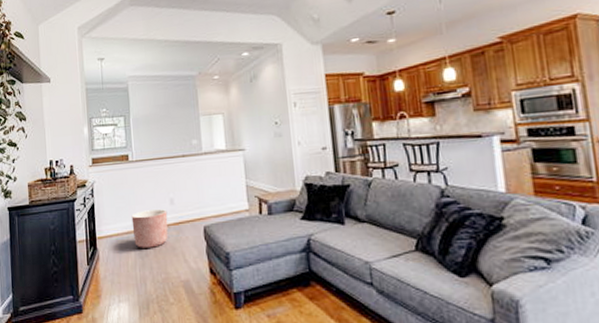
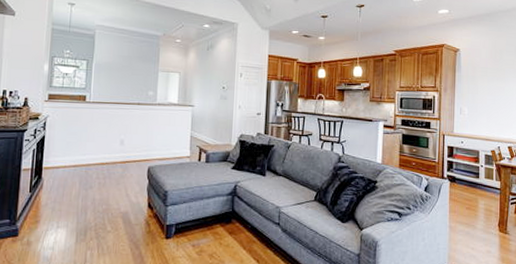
planter: present [131,209,168,248] -> none [80,147,117,181]

